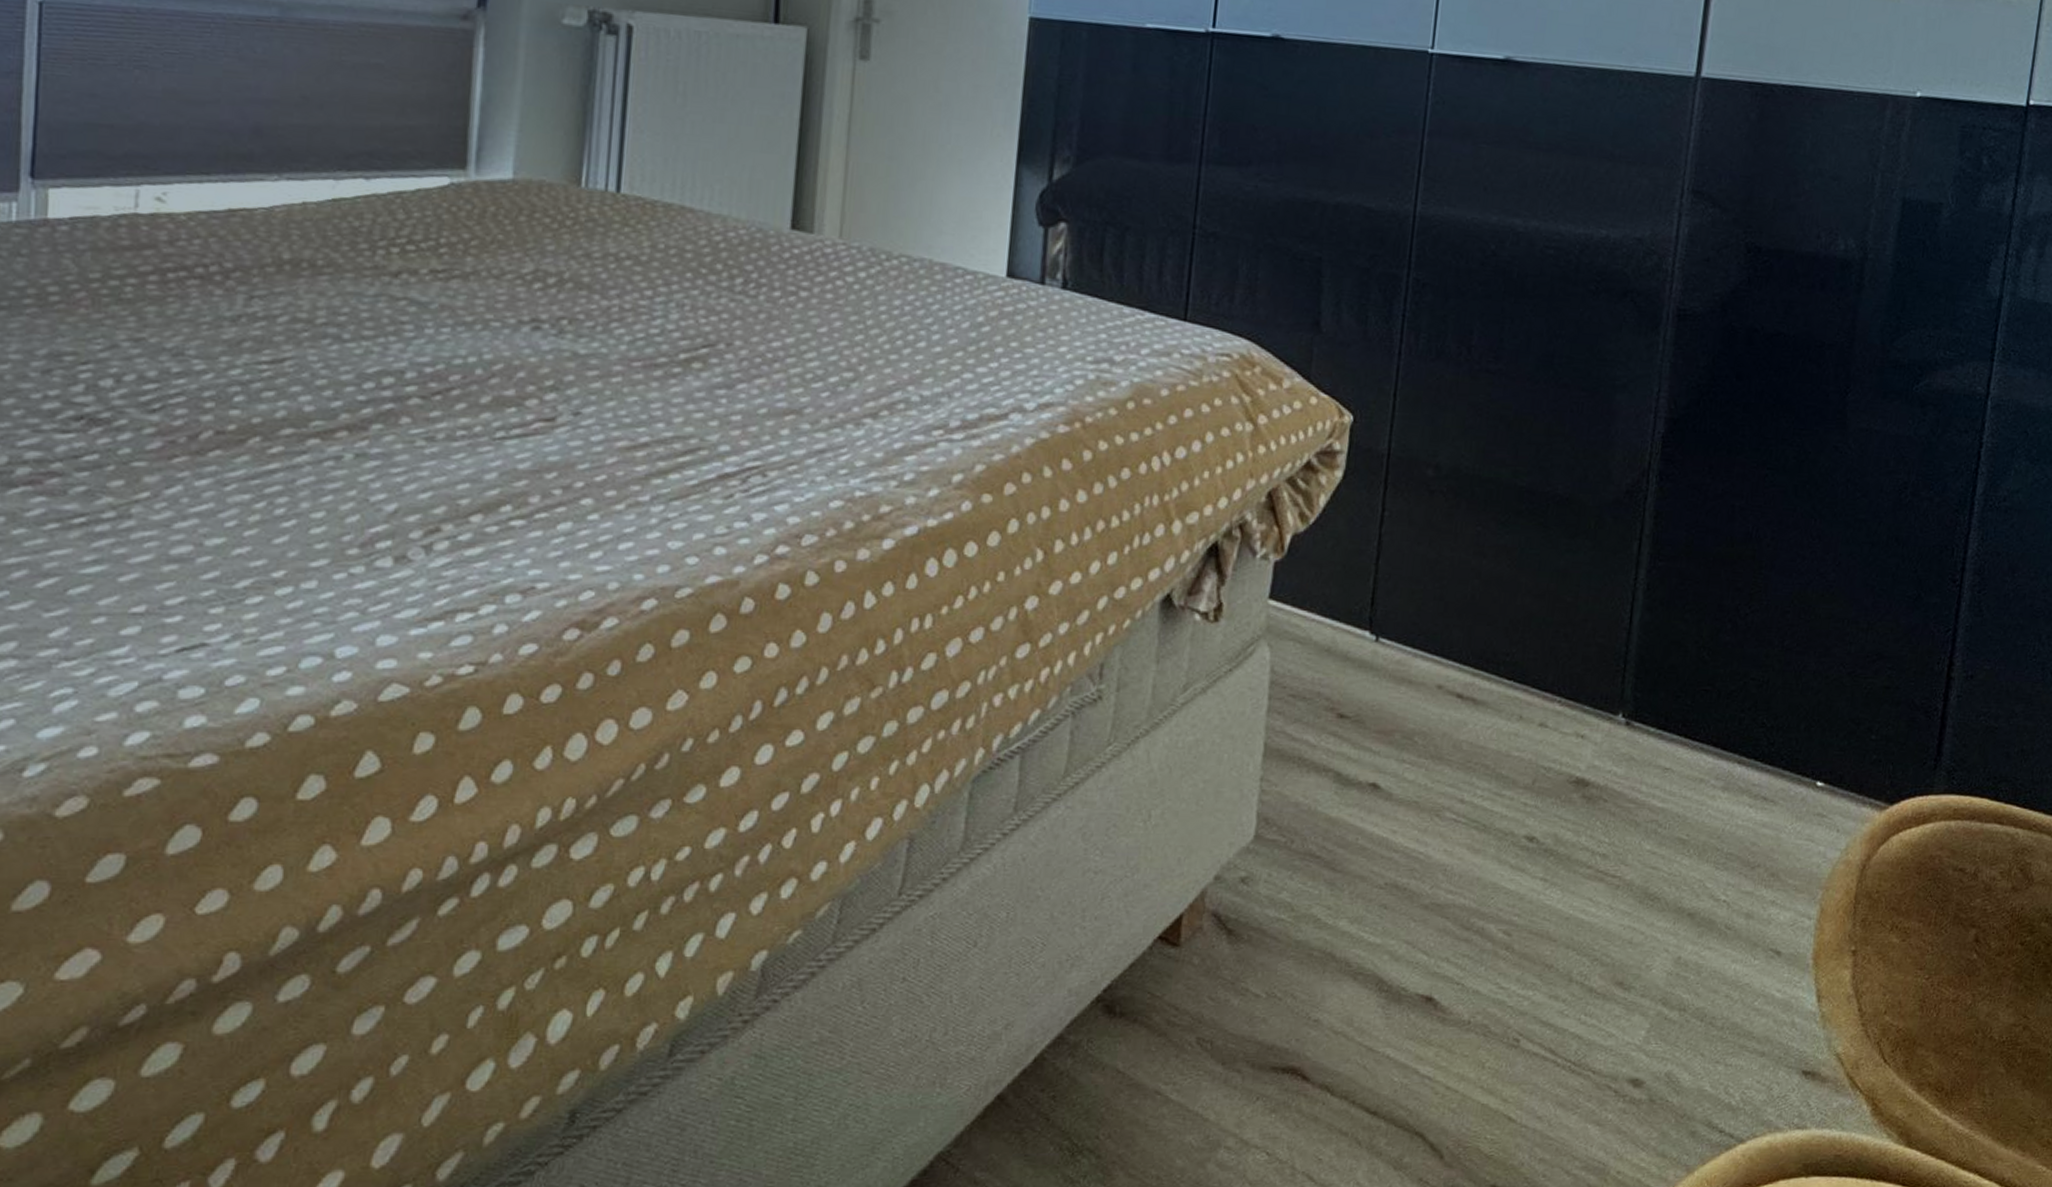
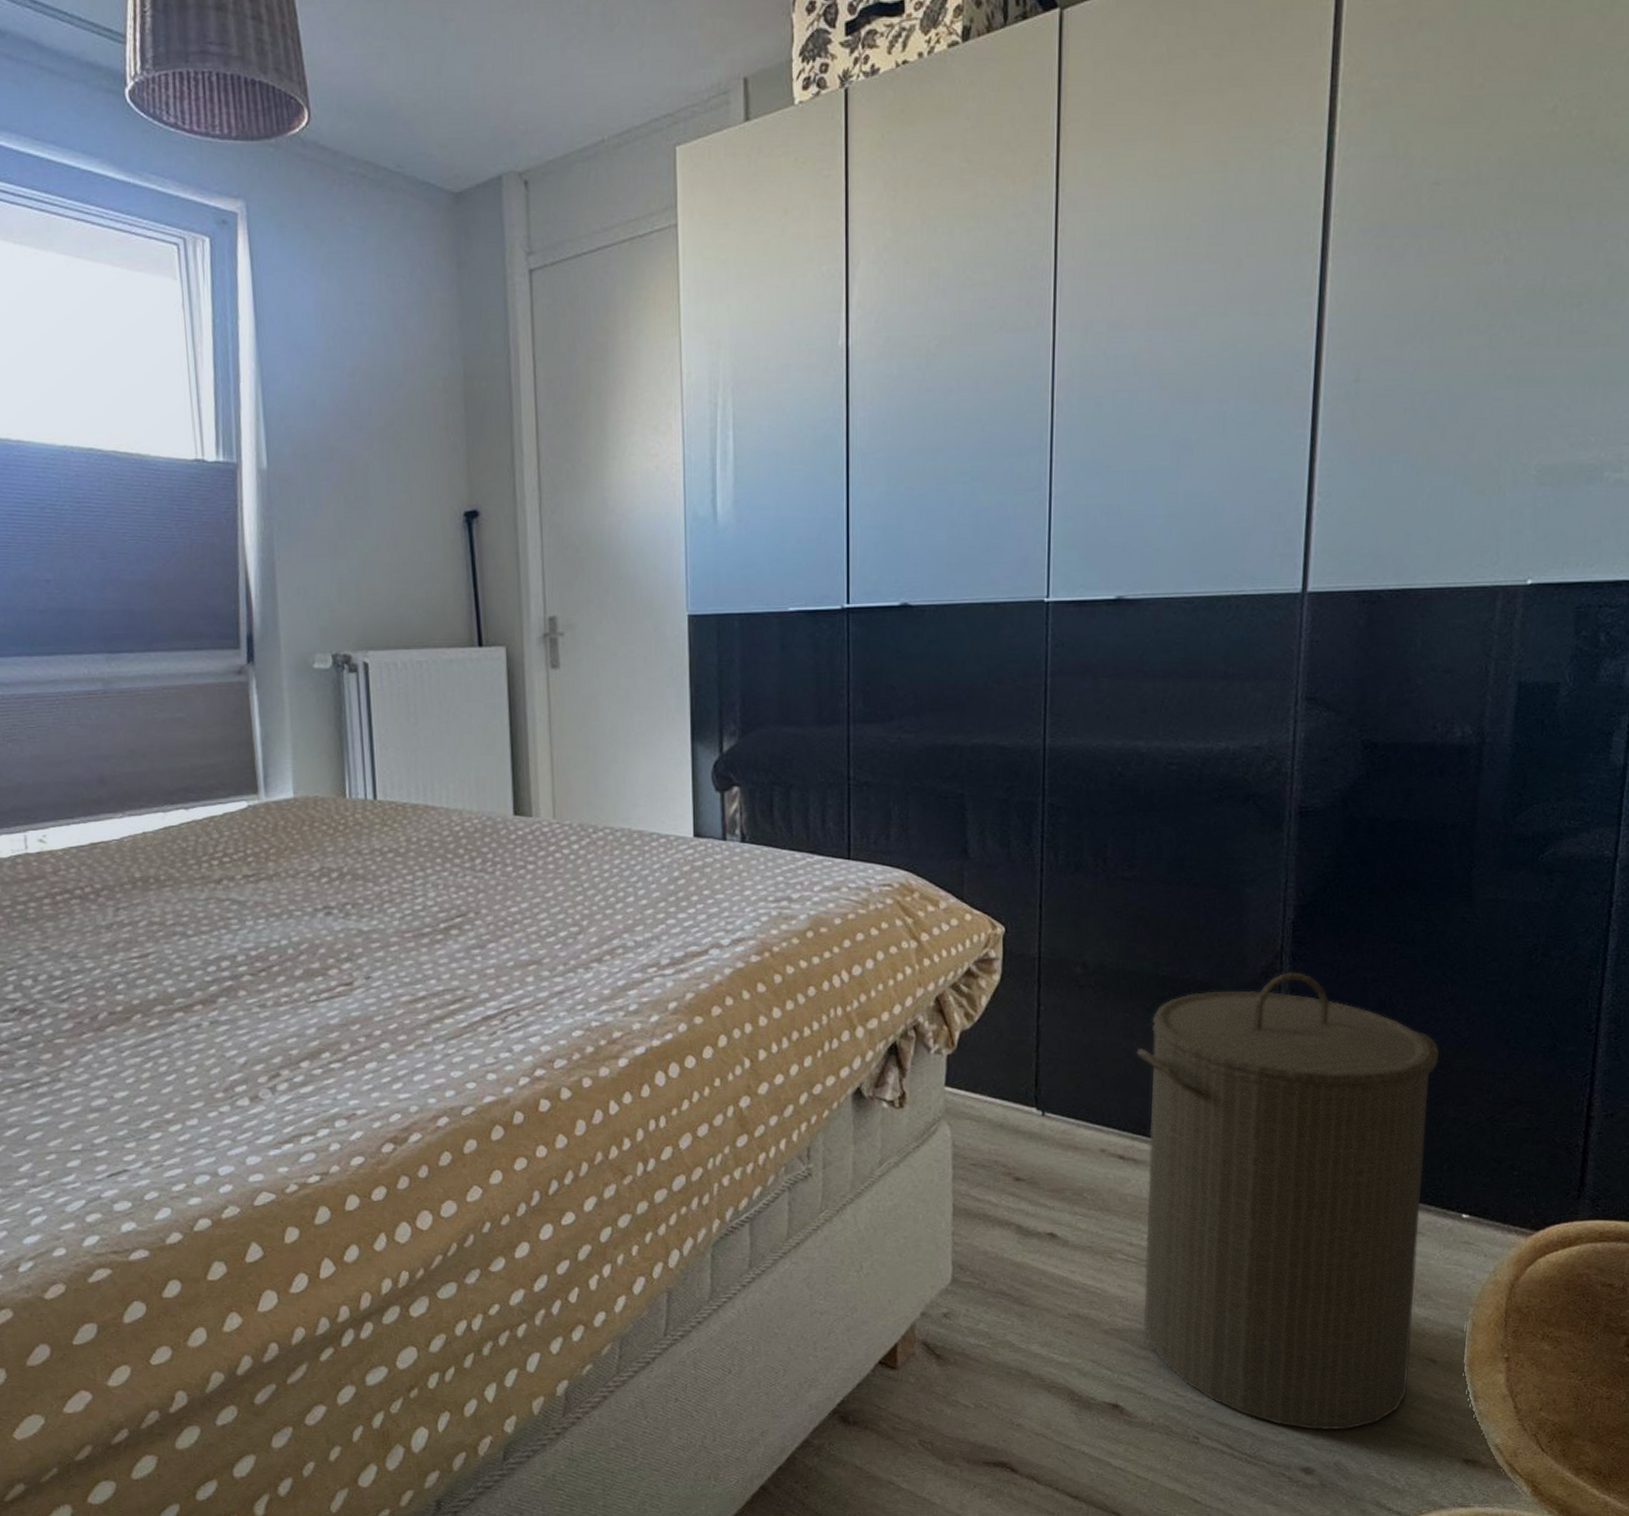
laundry hamper: none [1469,493,1804,1034] -> present [1136,972,1440,1430]

